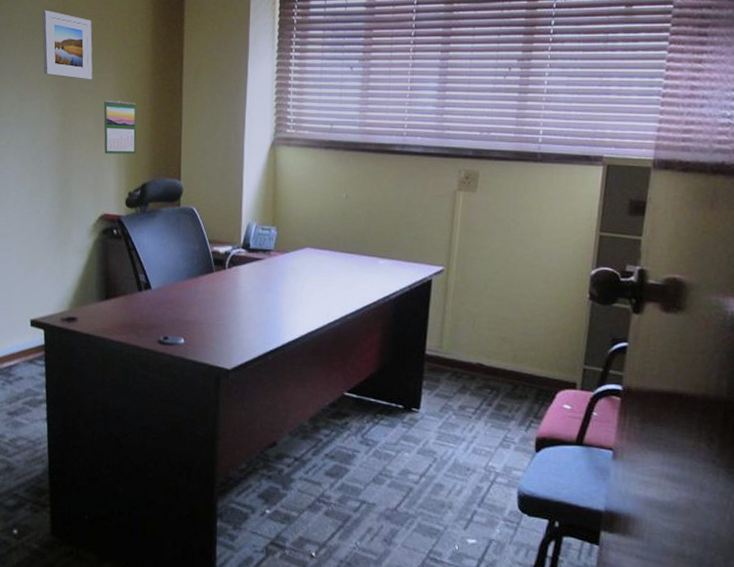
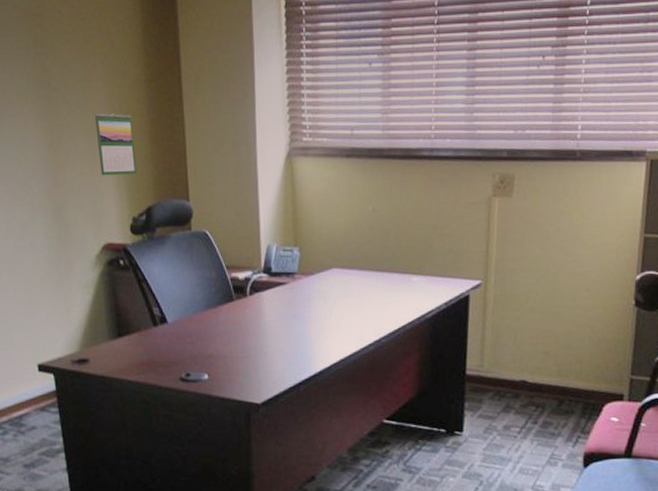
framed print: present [42,11,93,80] -> none [13,11,79,92]

